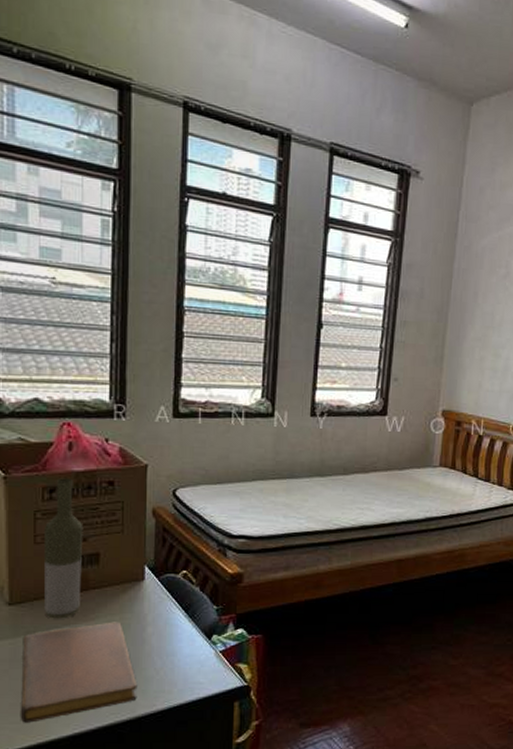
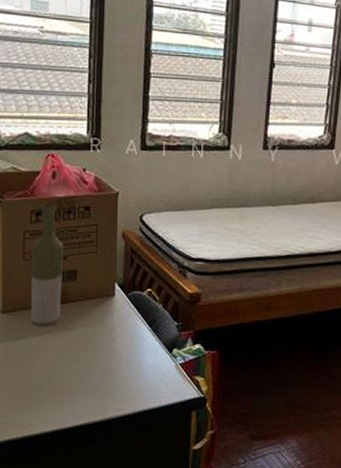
notebook: present [20,622,138,723] -> none [10,332,108,418]

